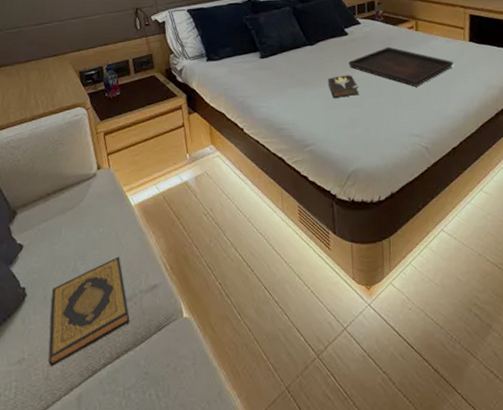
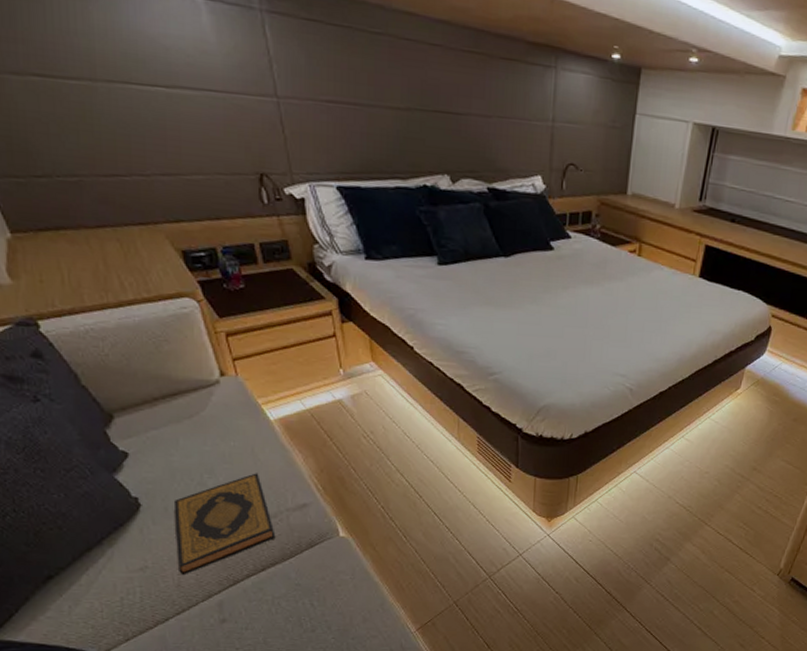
hardback book: present [328,74,359,98] -> none [523,297,560,324]
serving tray: present [348,47,454,87] -> none [551,271,677,322]

